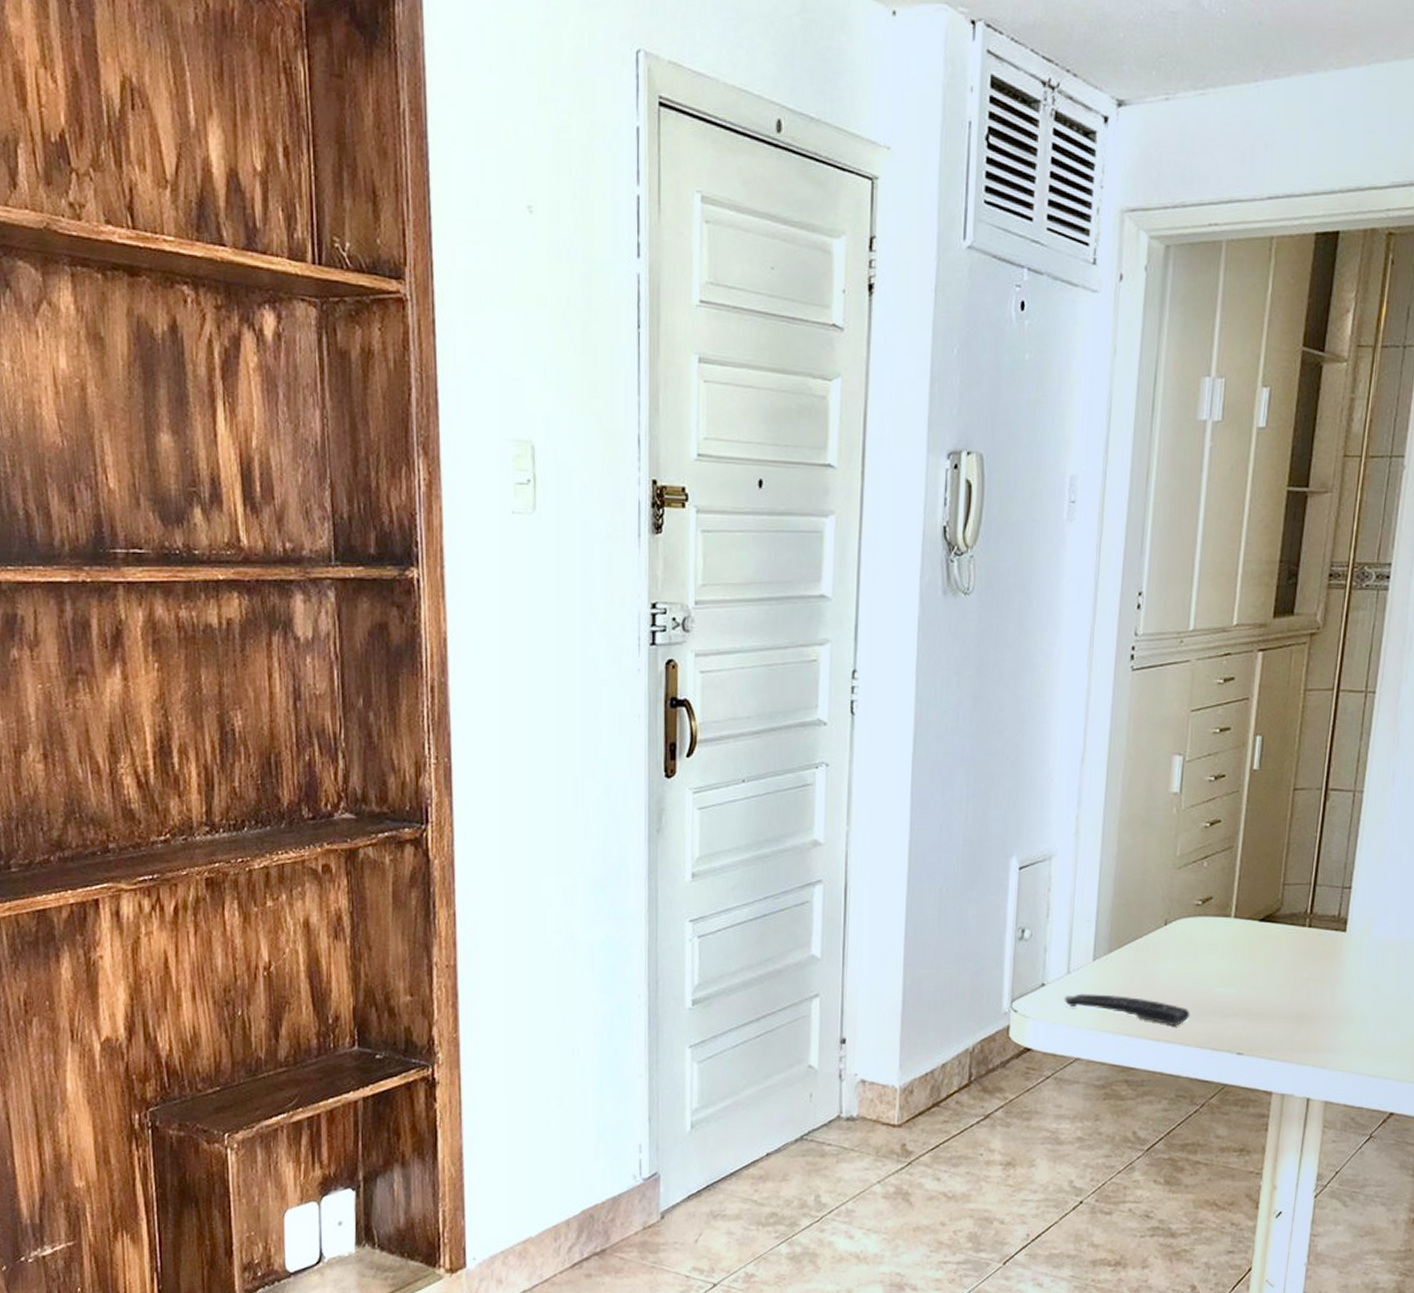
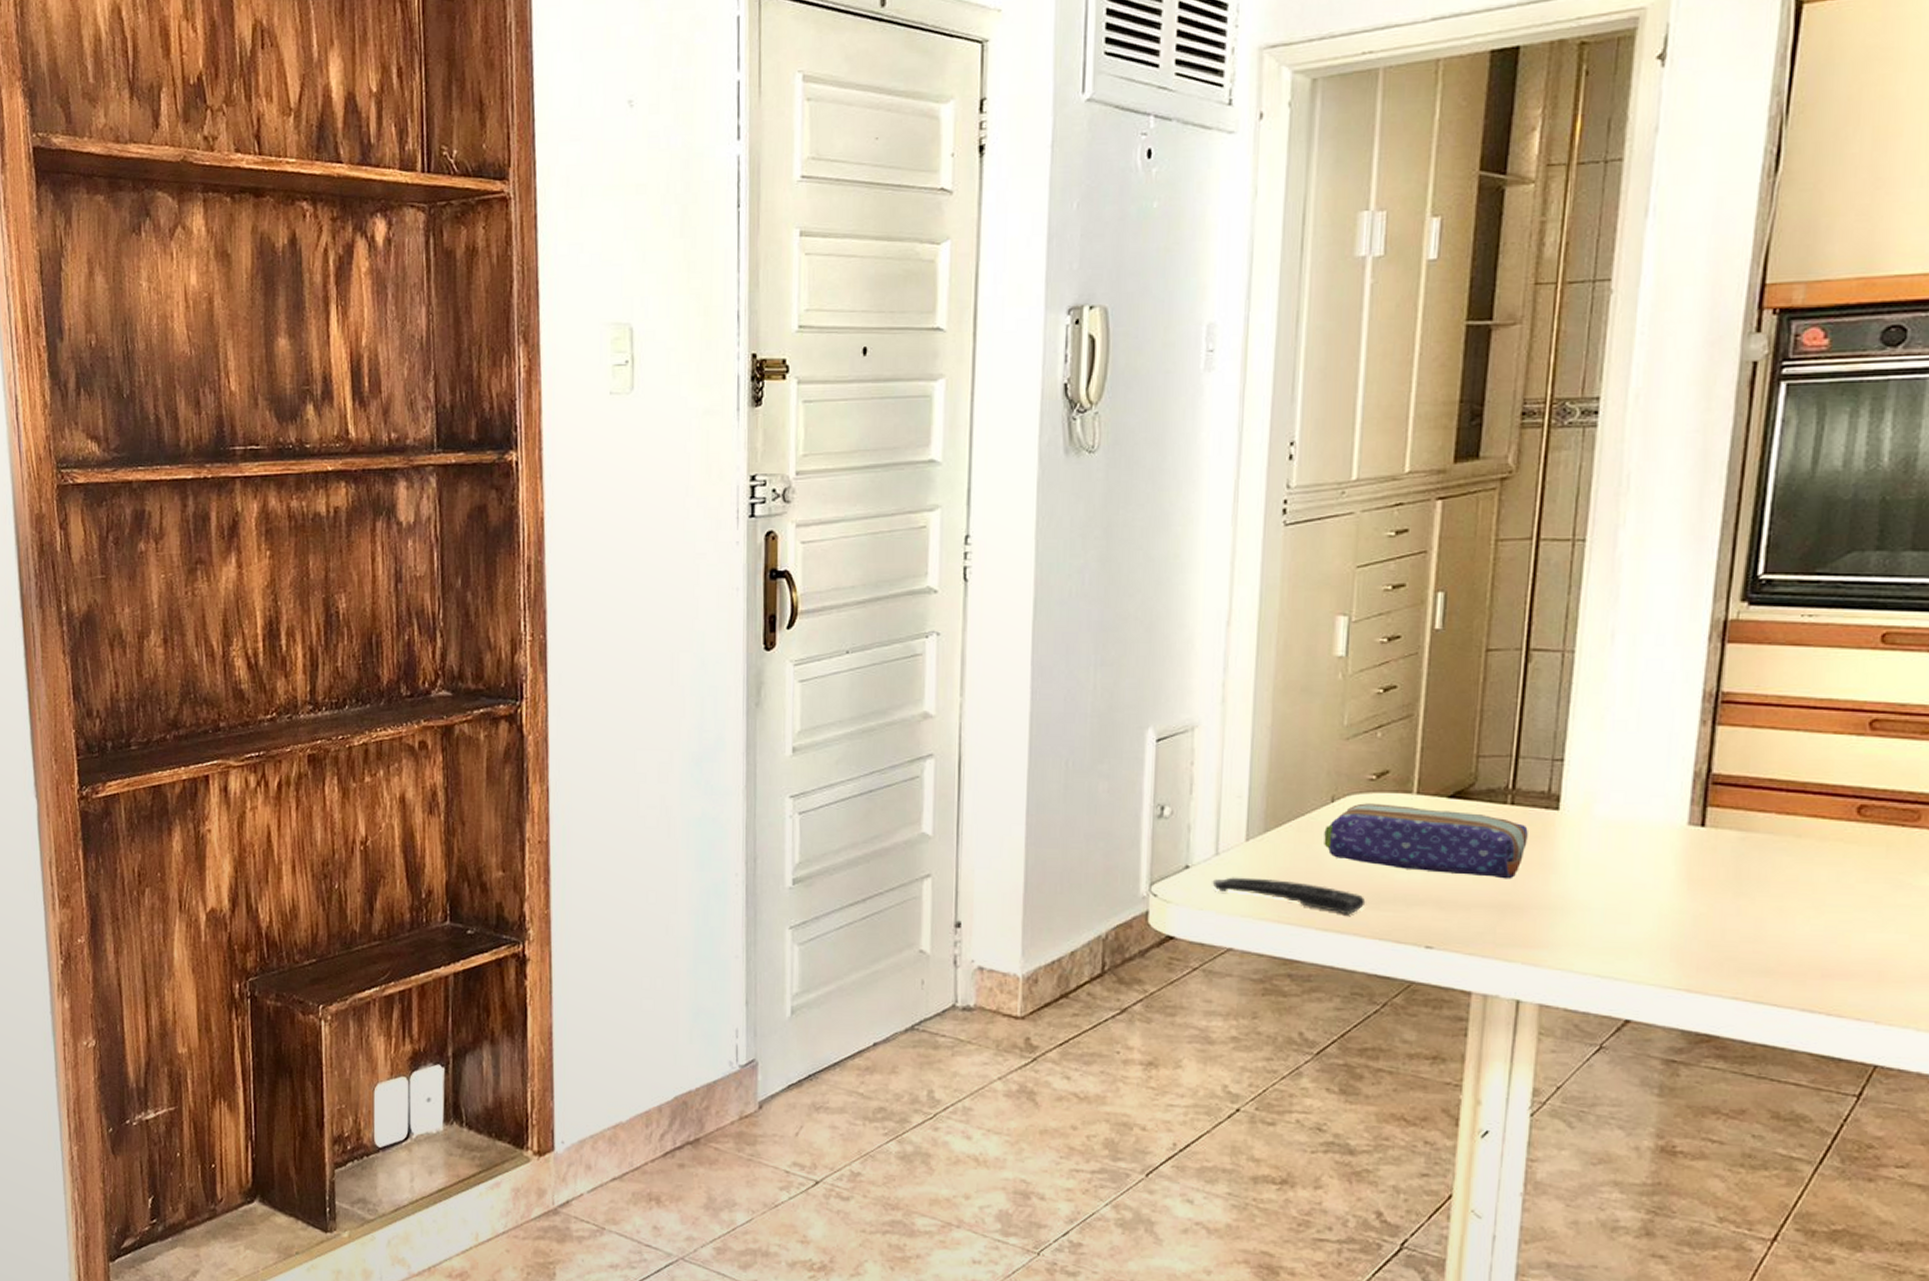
pencil case: none [1157,926,1321,993] -> present [1324,803,1528,879]

